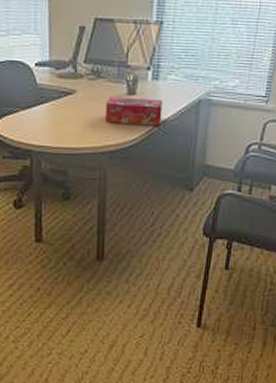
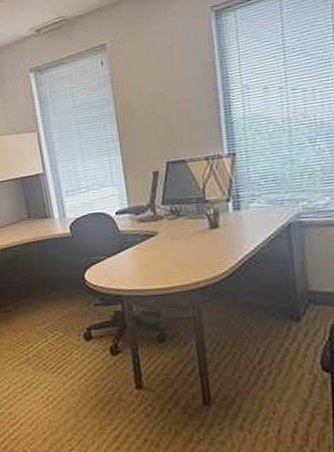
tissue box: present [106,97,163,126] -> none [189,229,251,260]

